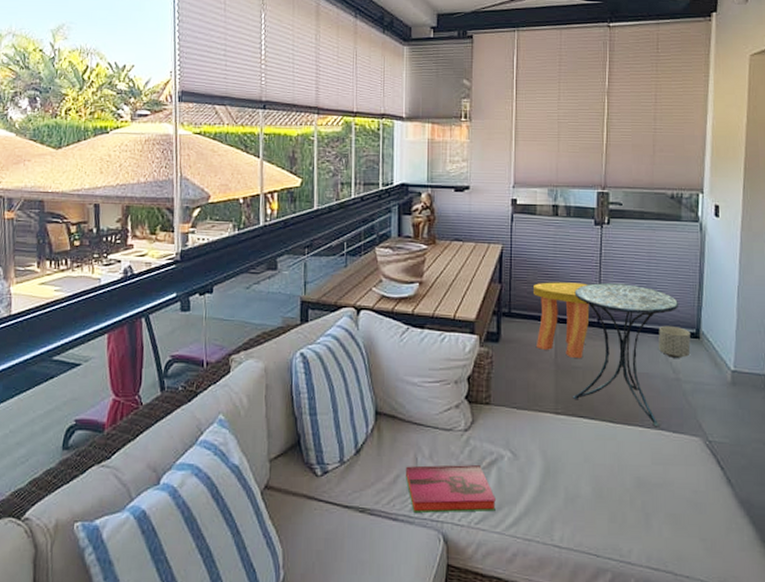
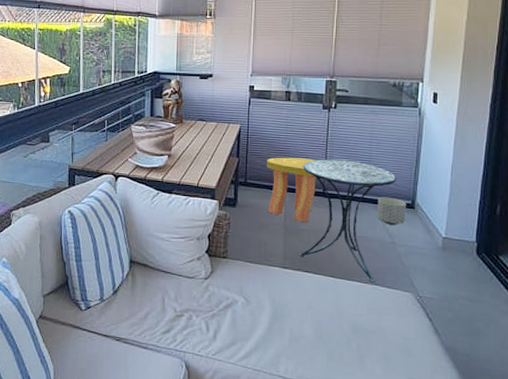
hardback book: present [405,465,496,513] -> none [154,305,230,346]

